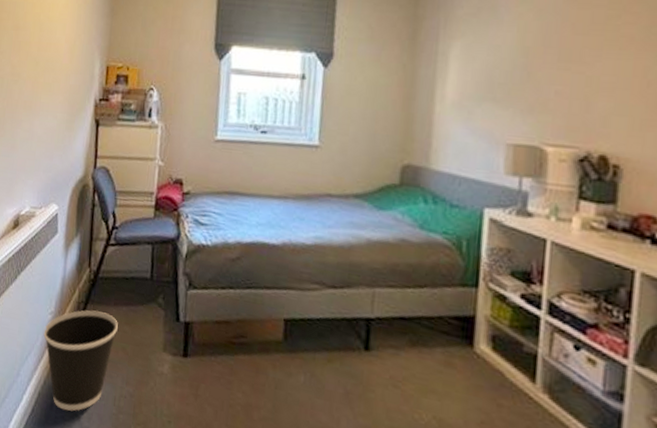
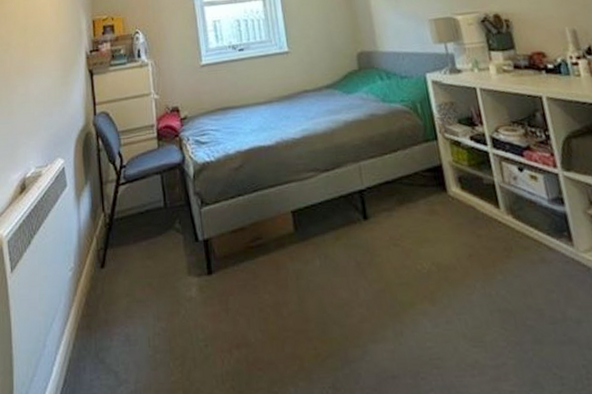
wastebasket: present [43,310,118,411] -> none [66,253,141,370]

